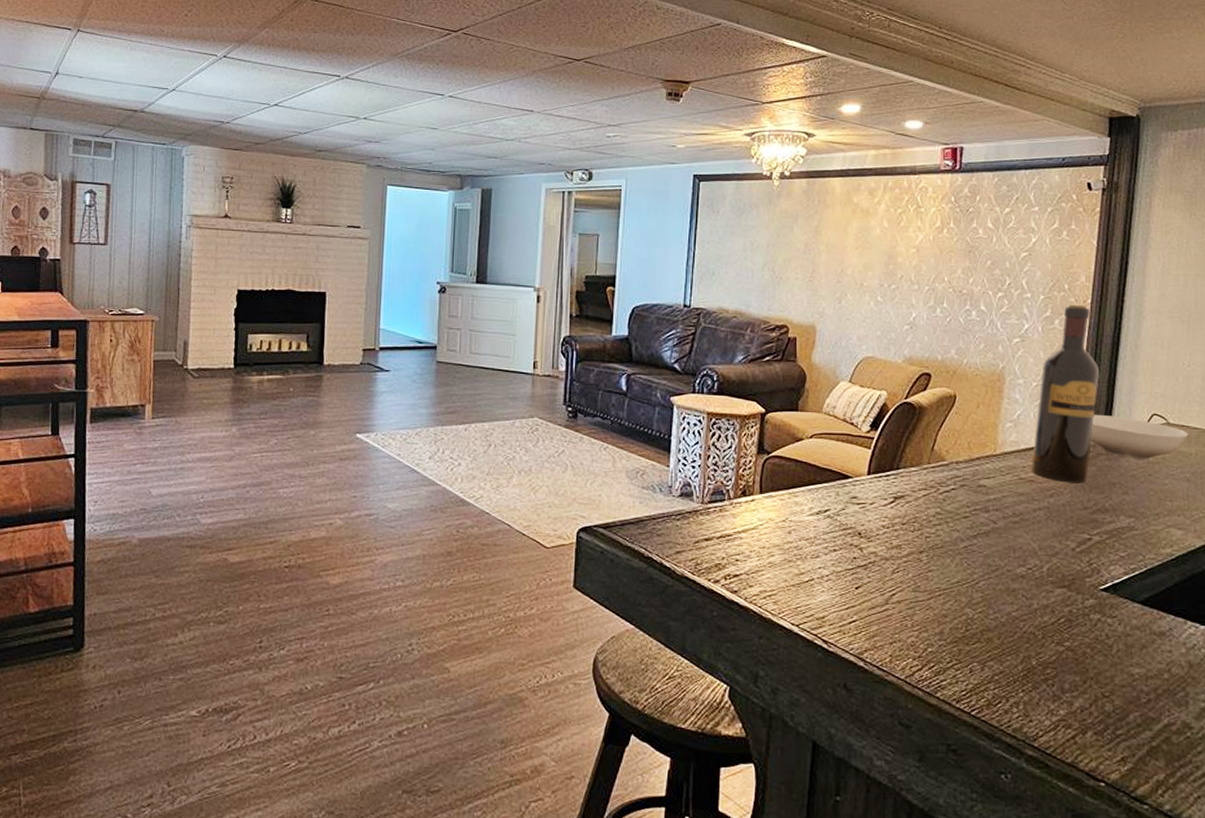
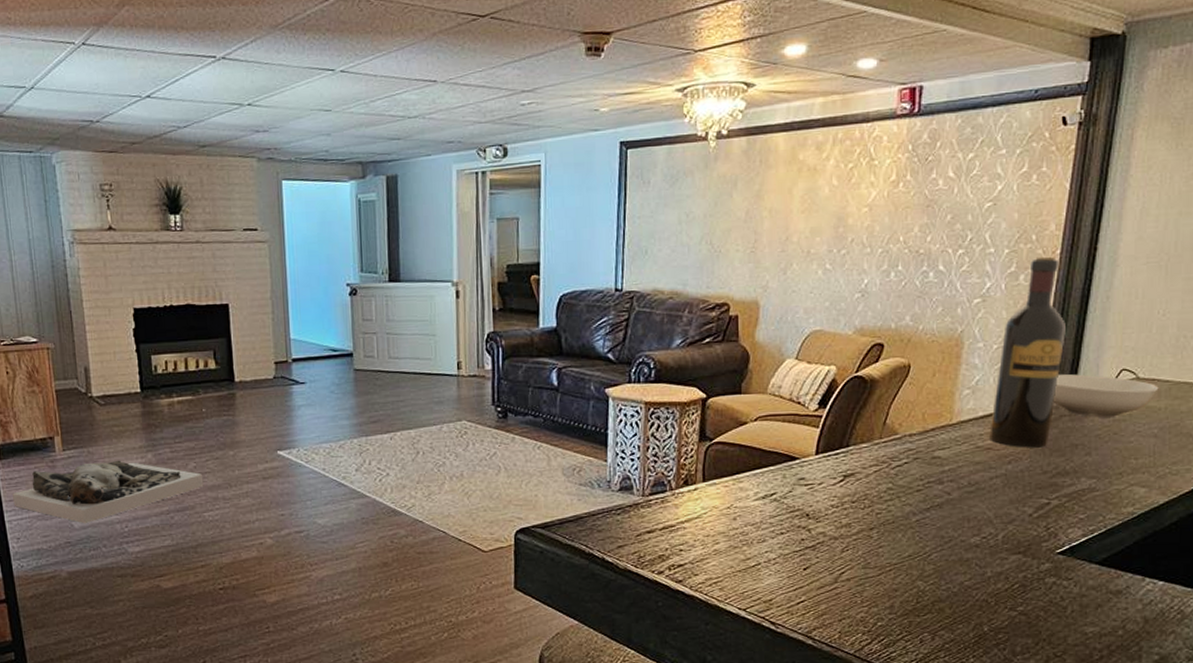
dog bed: none [96,431,283,492] -> present [13,460,204,524]

